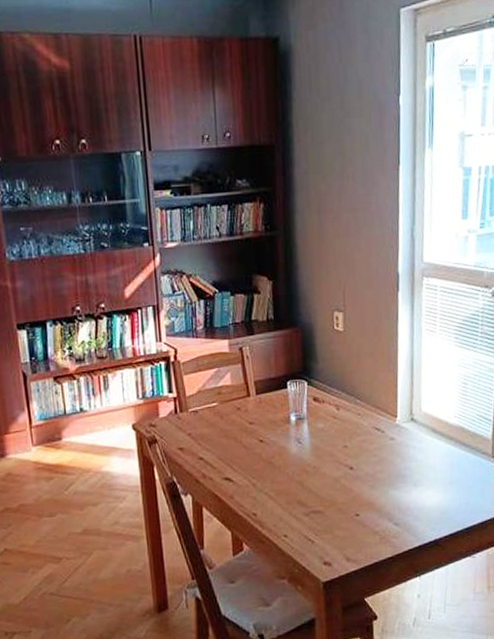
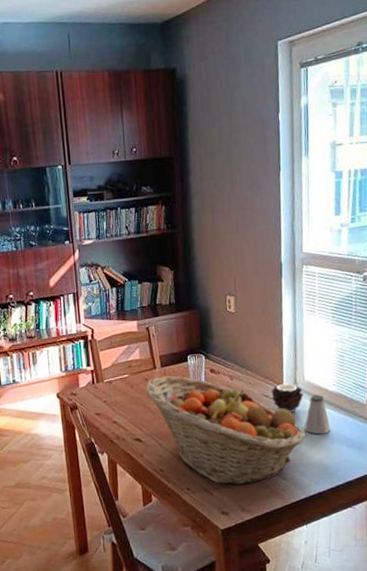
fruit basket: none [238,405,422,531] -> present [146,376,306,485]
candle: none [383,412,420,448] -> present [271,382,303,412]
saltshaker: none [420,428,449,474] -> present [304,394,330,435]

